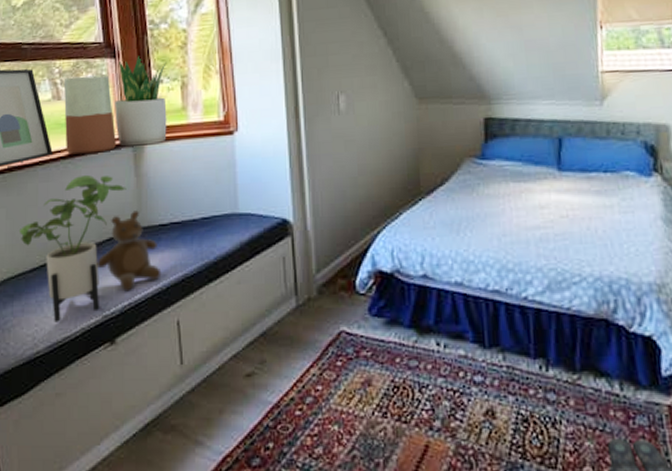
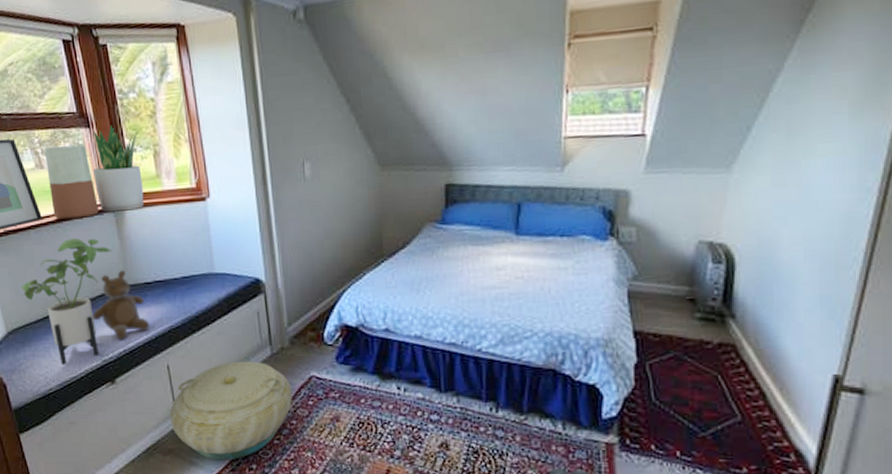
basket: none [175,314,319,438] -> present [169,361,293,461]

